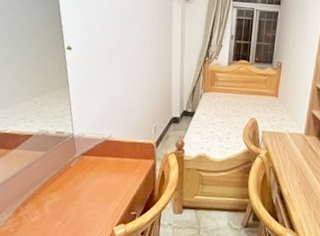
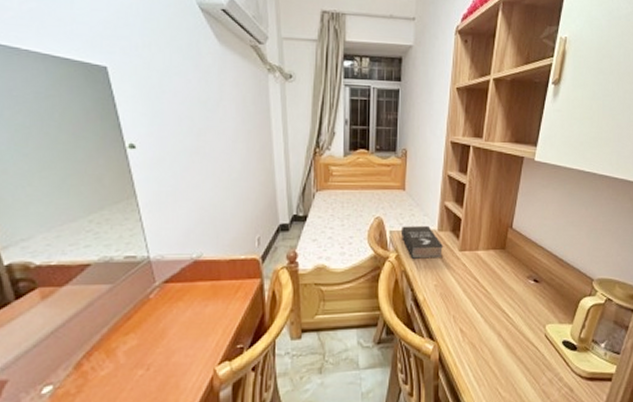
book: none [271,128,309,159] -> present [400,226,444,259]

